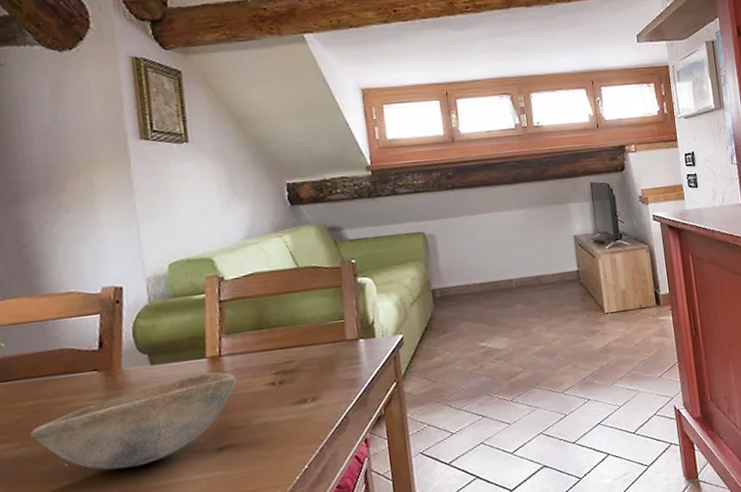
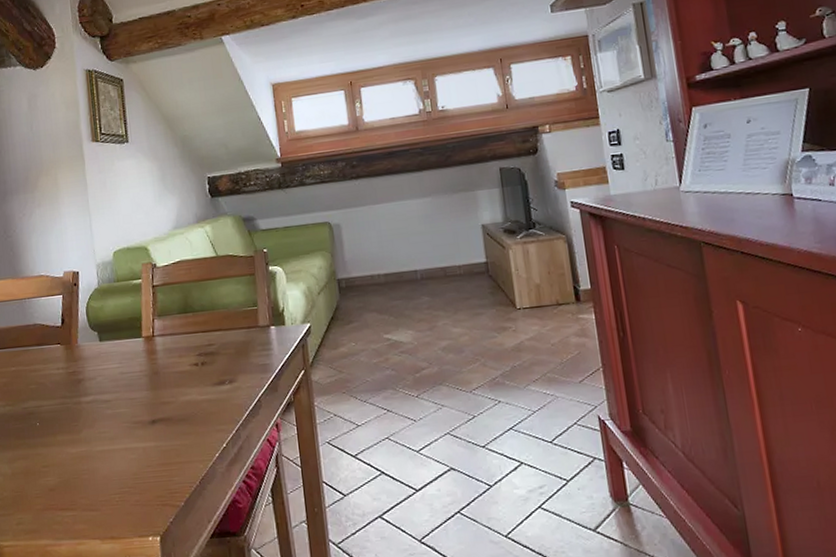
bowl: present [30,371,237,470] -> none [13,350,167,432]

